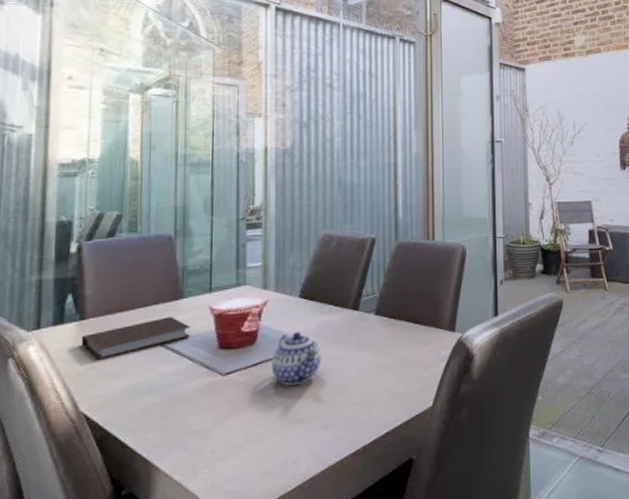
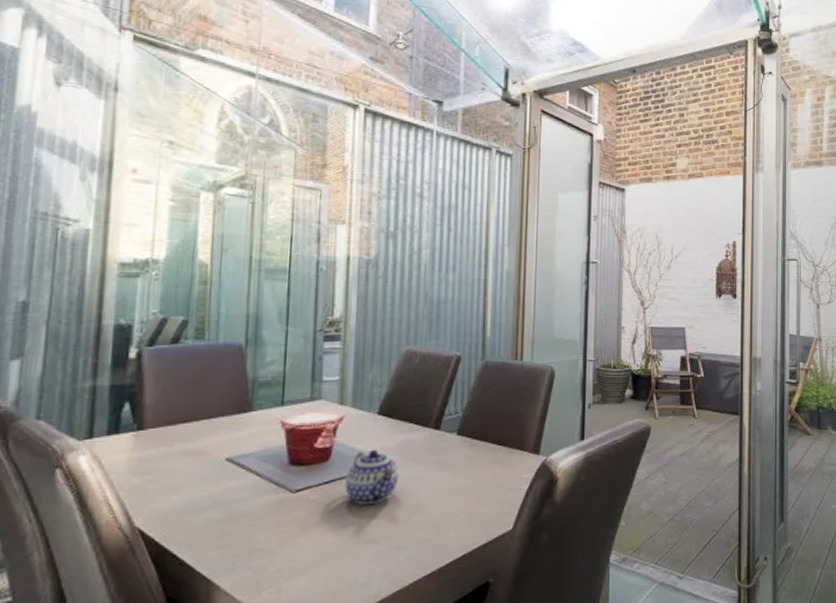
notebook: present [81,317,191,361] -> none [138,430,260,474]

